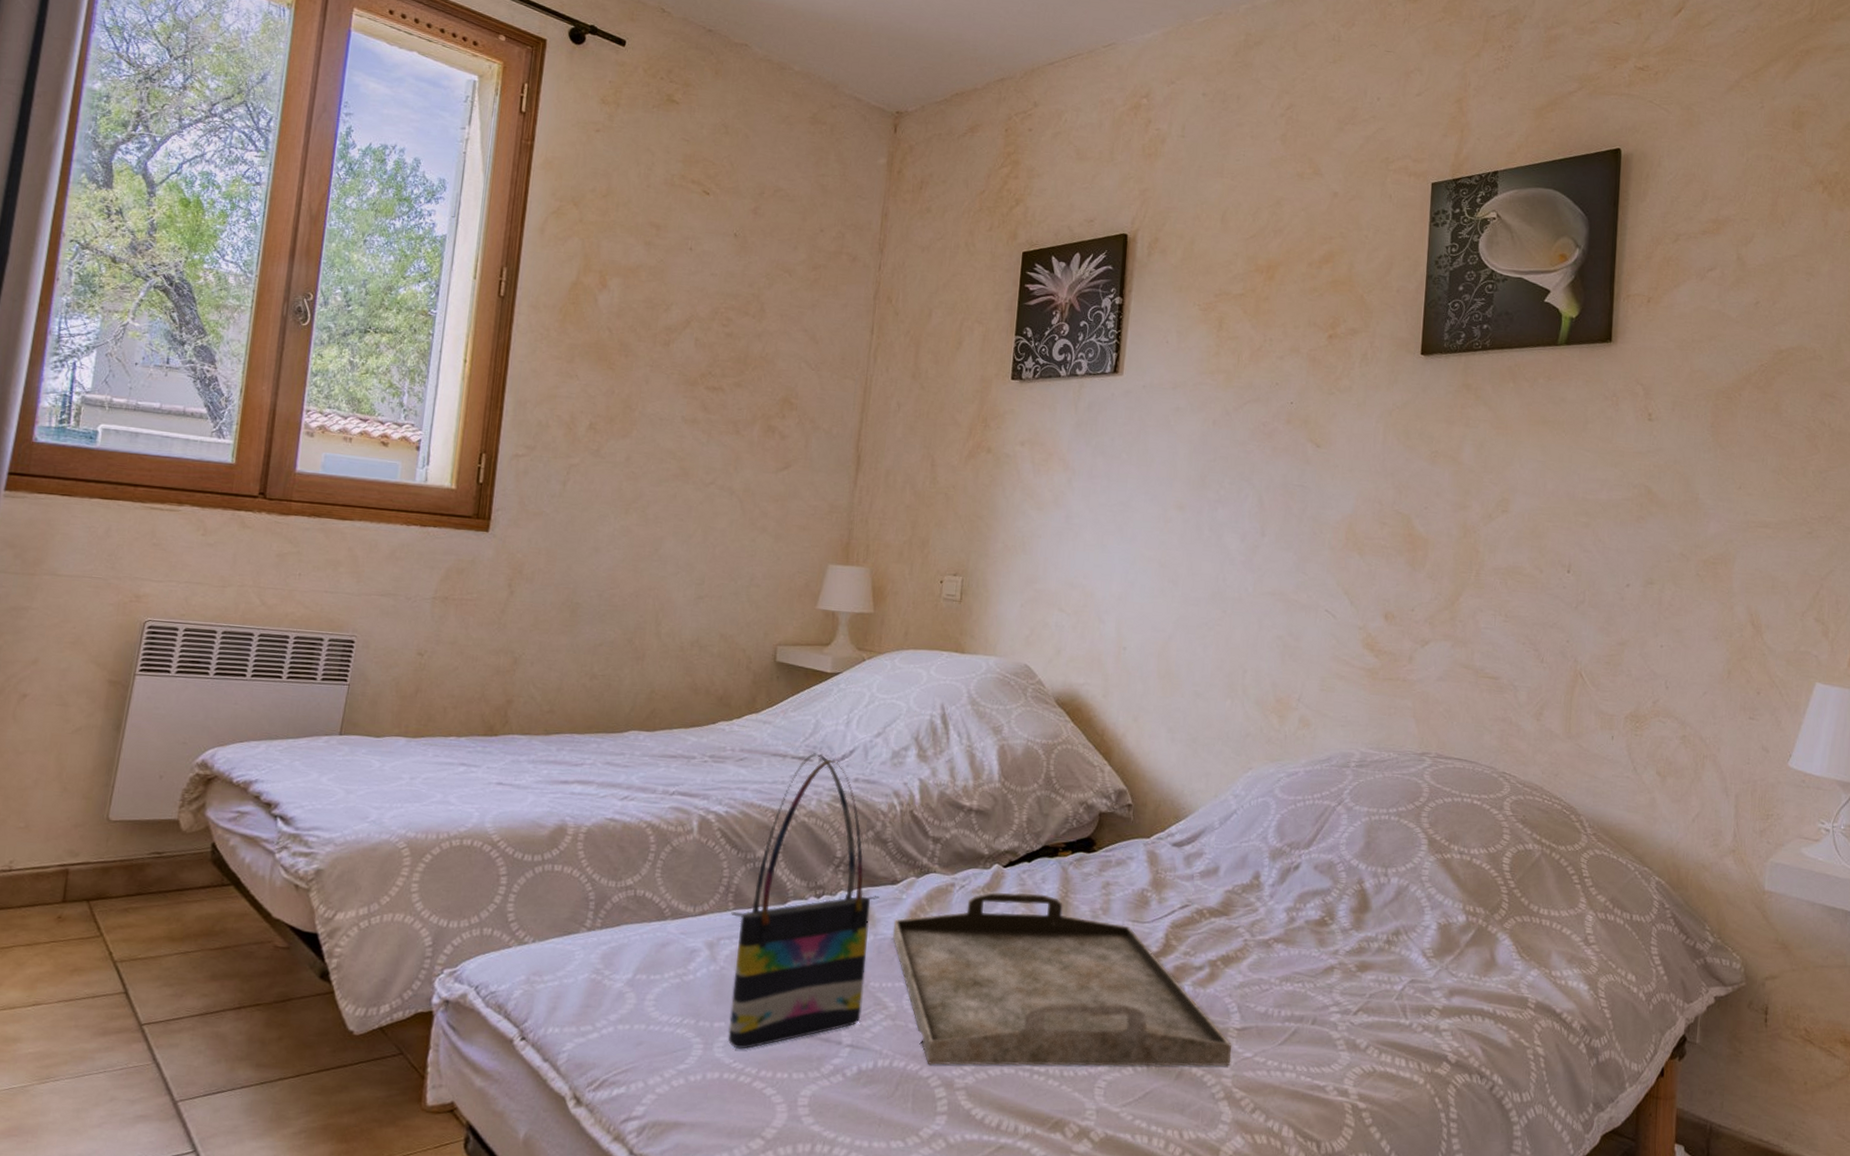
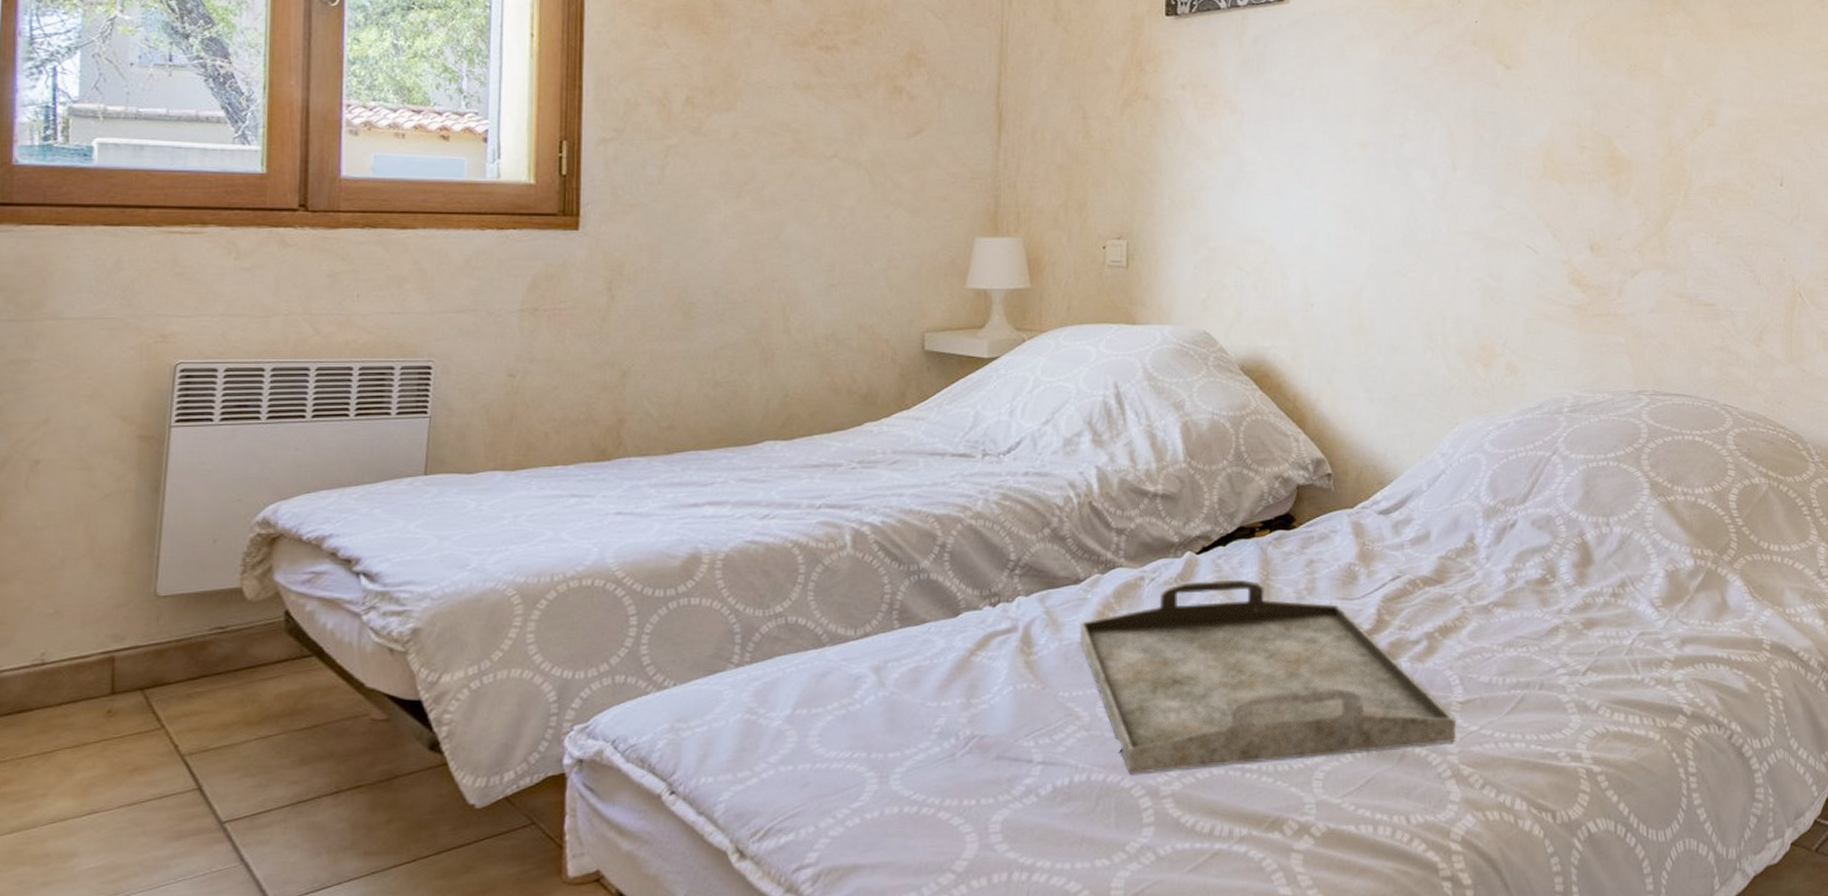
tote bag: present [728,753,880,1050] -> none [897,448,1062,779]

